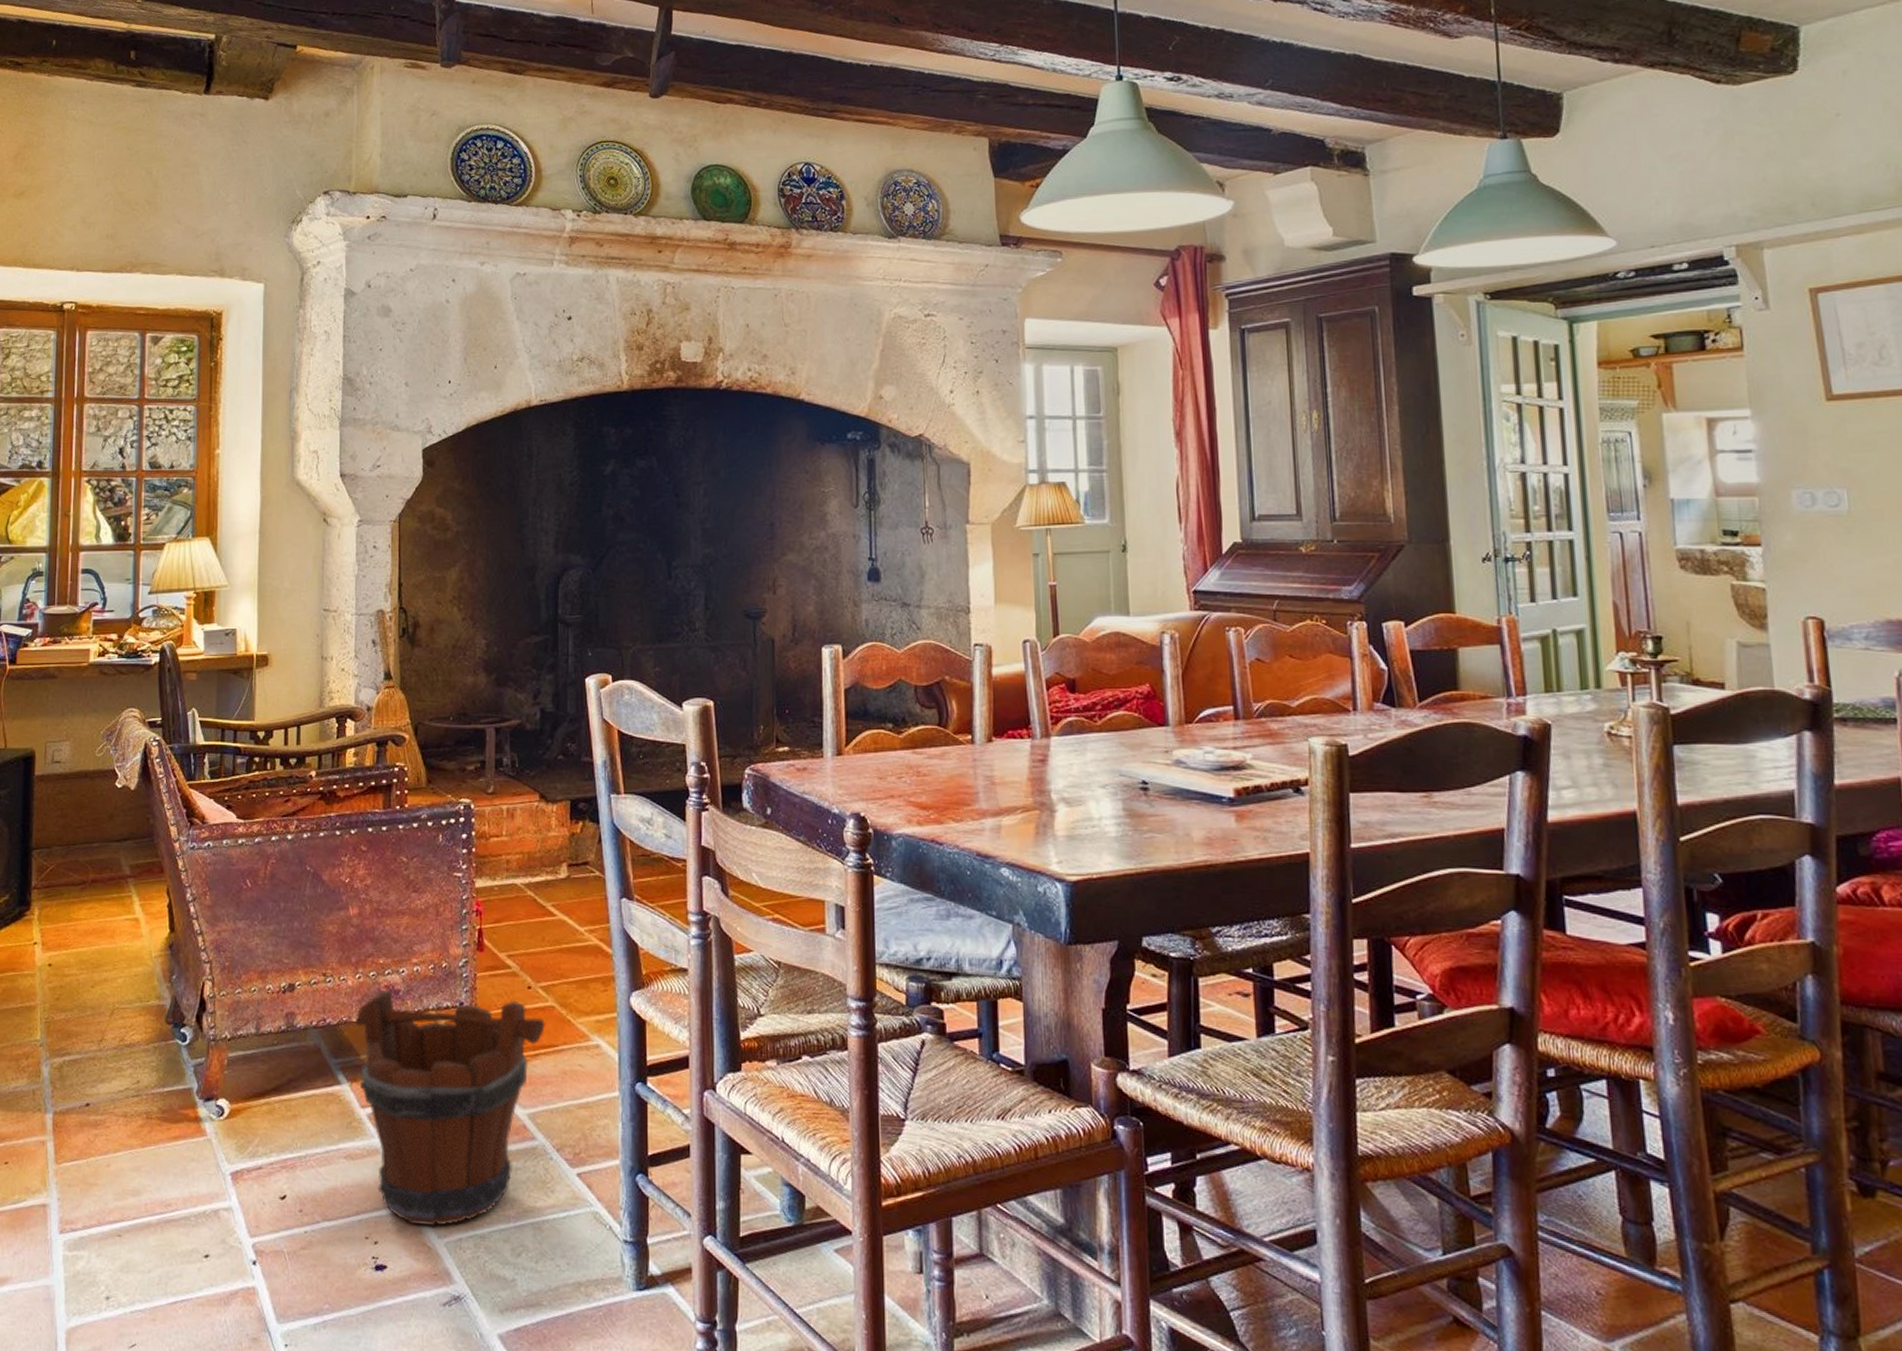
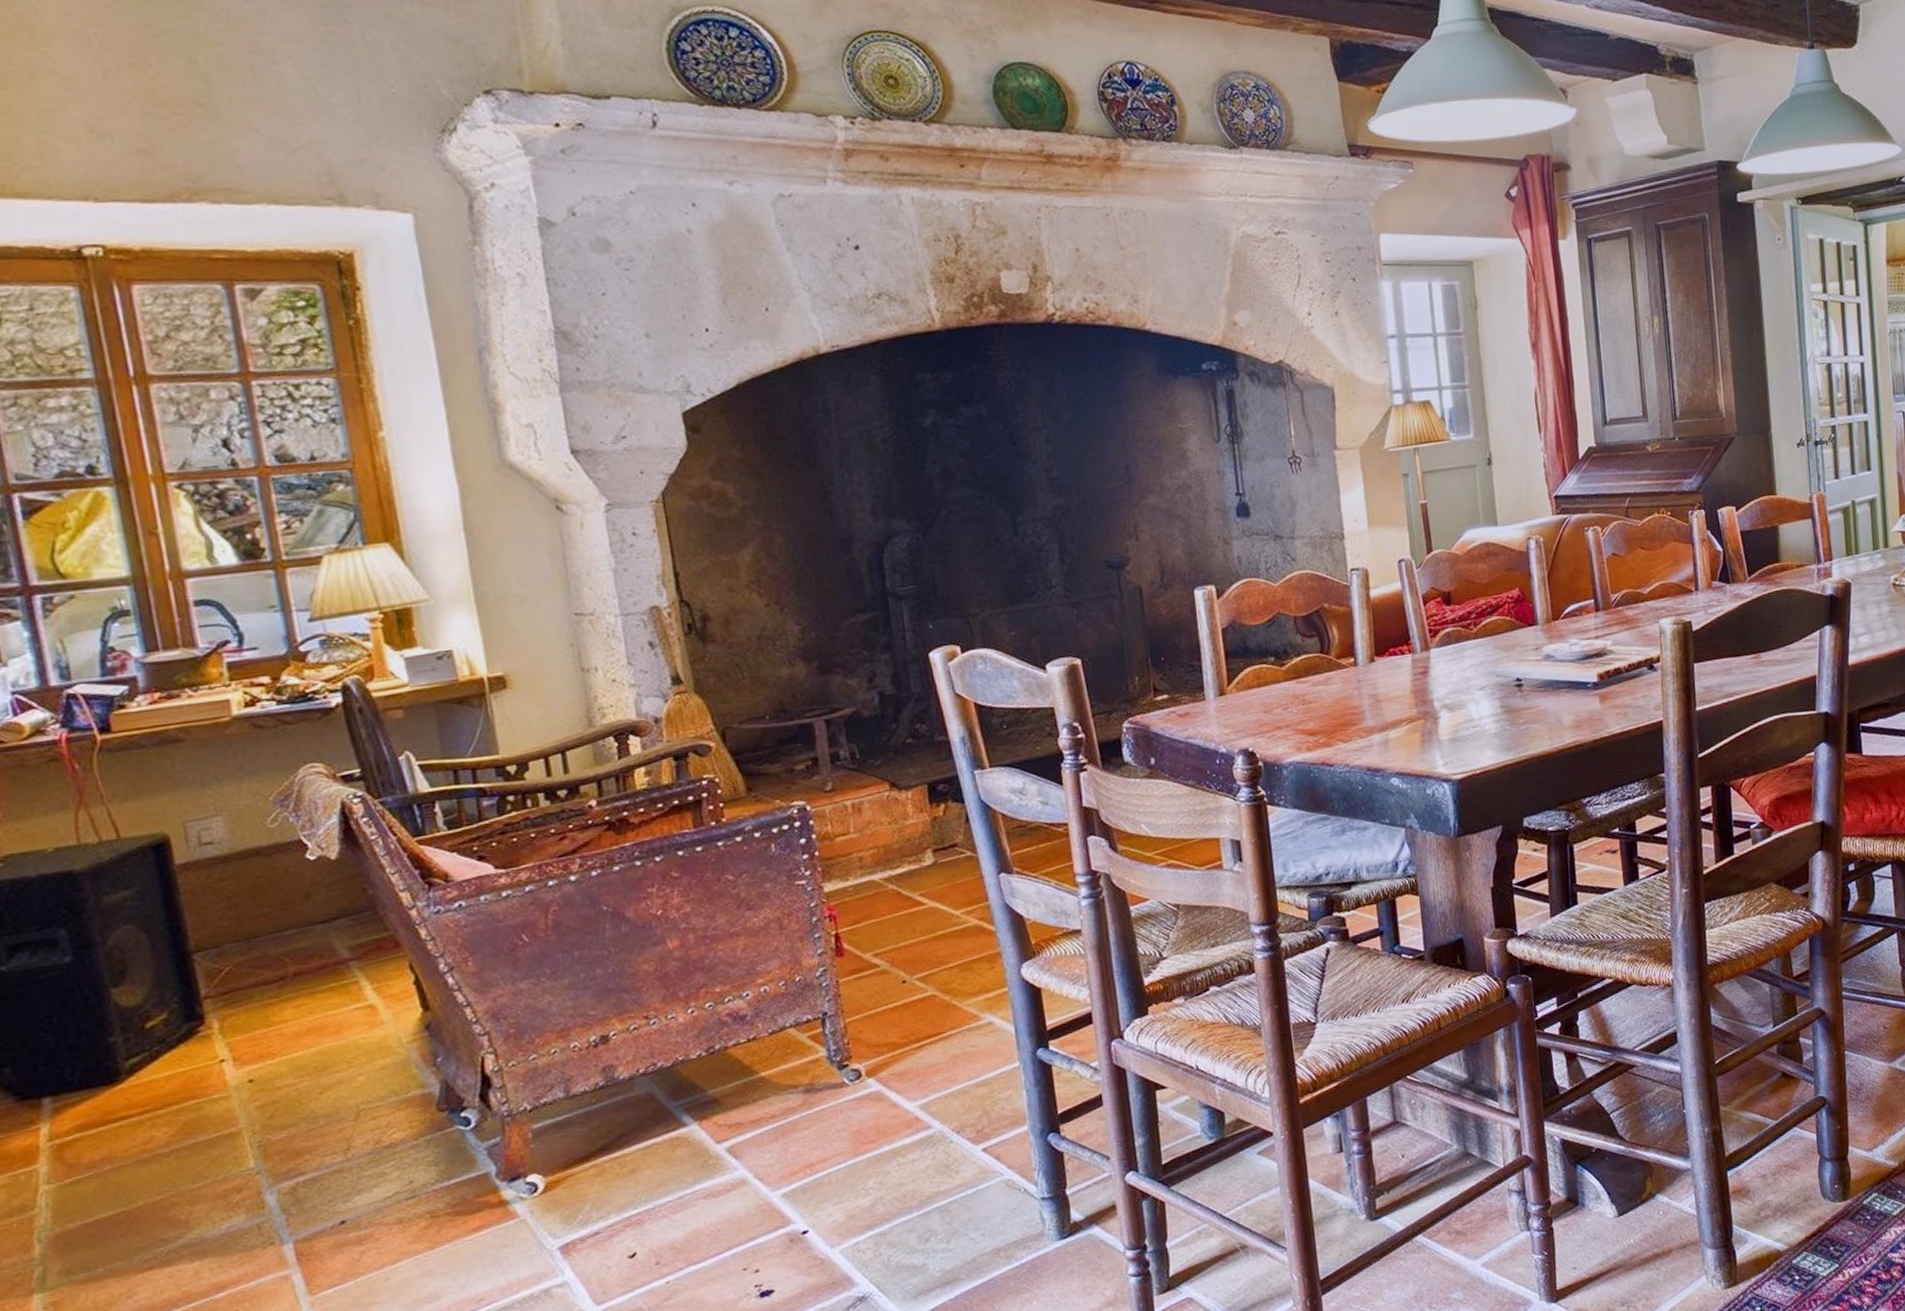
wooden bucket: present [356,991,545,1227] -> none [694,997,928,1244]

